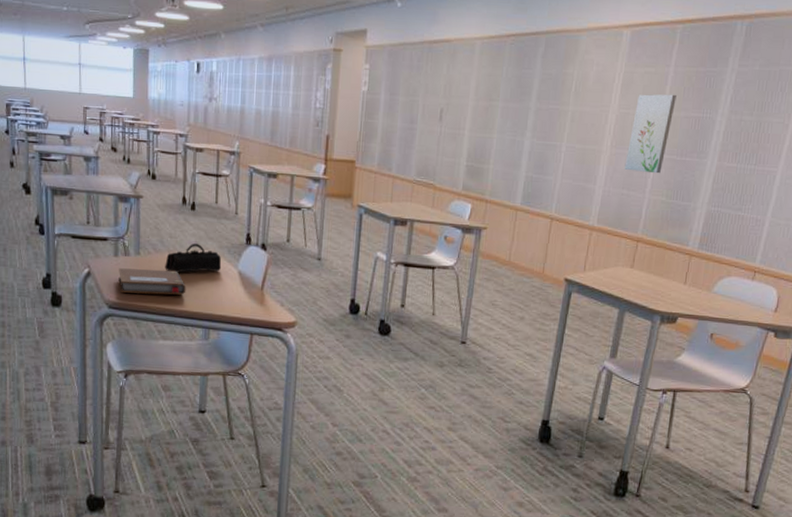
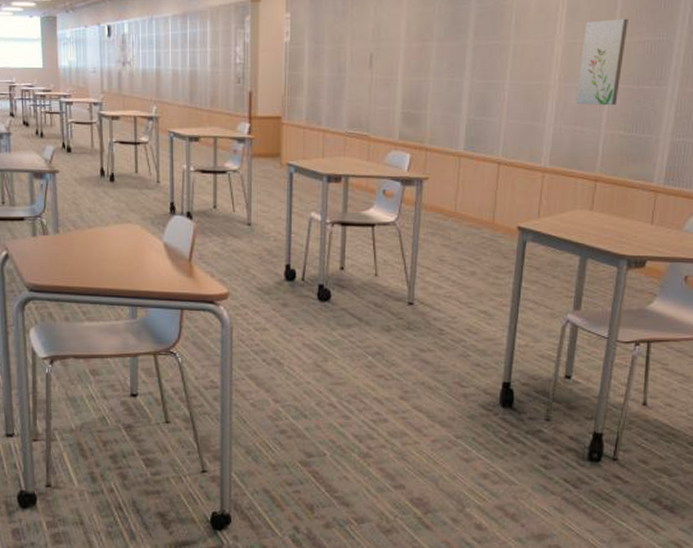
notebook: present [118,268,186,295] -> none [38,247,110,274]
pencil case: present [165,243,222,273] -> none [86,217,146,249]

